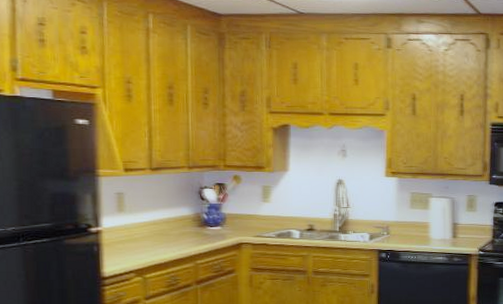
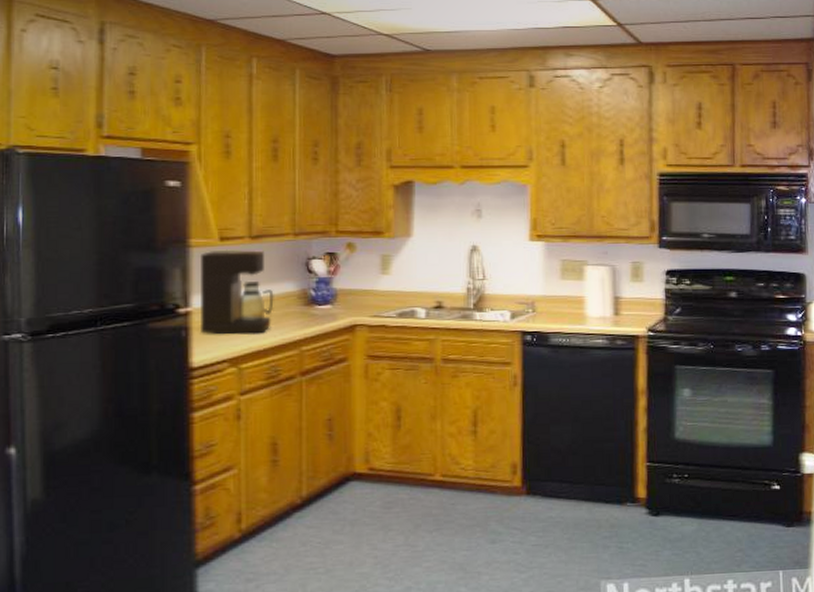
coffee maker: none [108,179,173,250] -> present [201,249,274,334]

